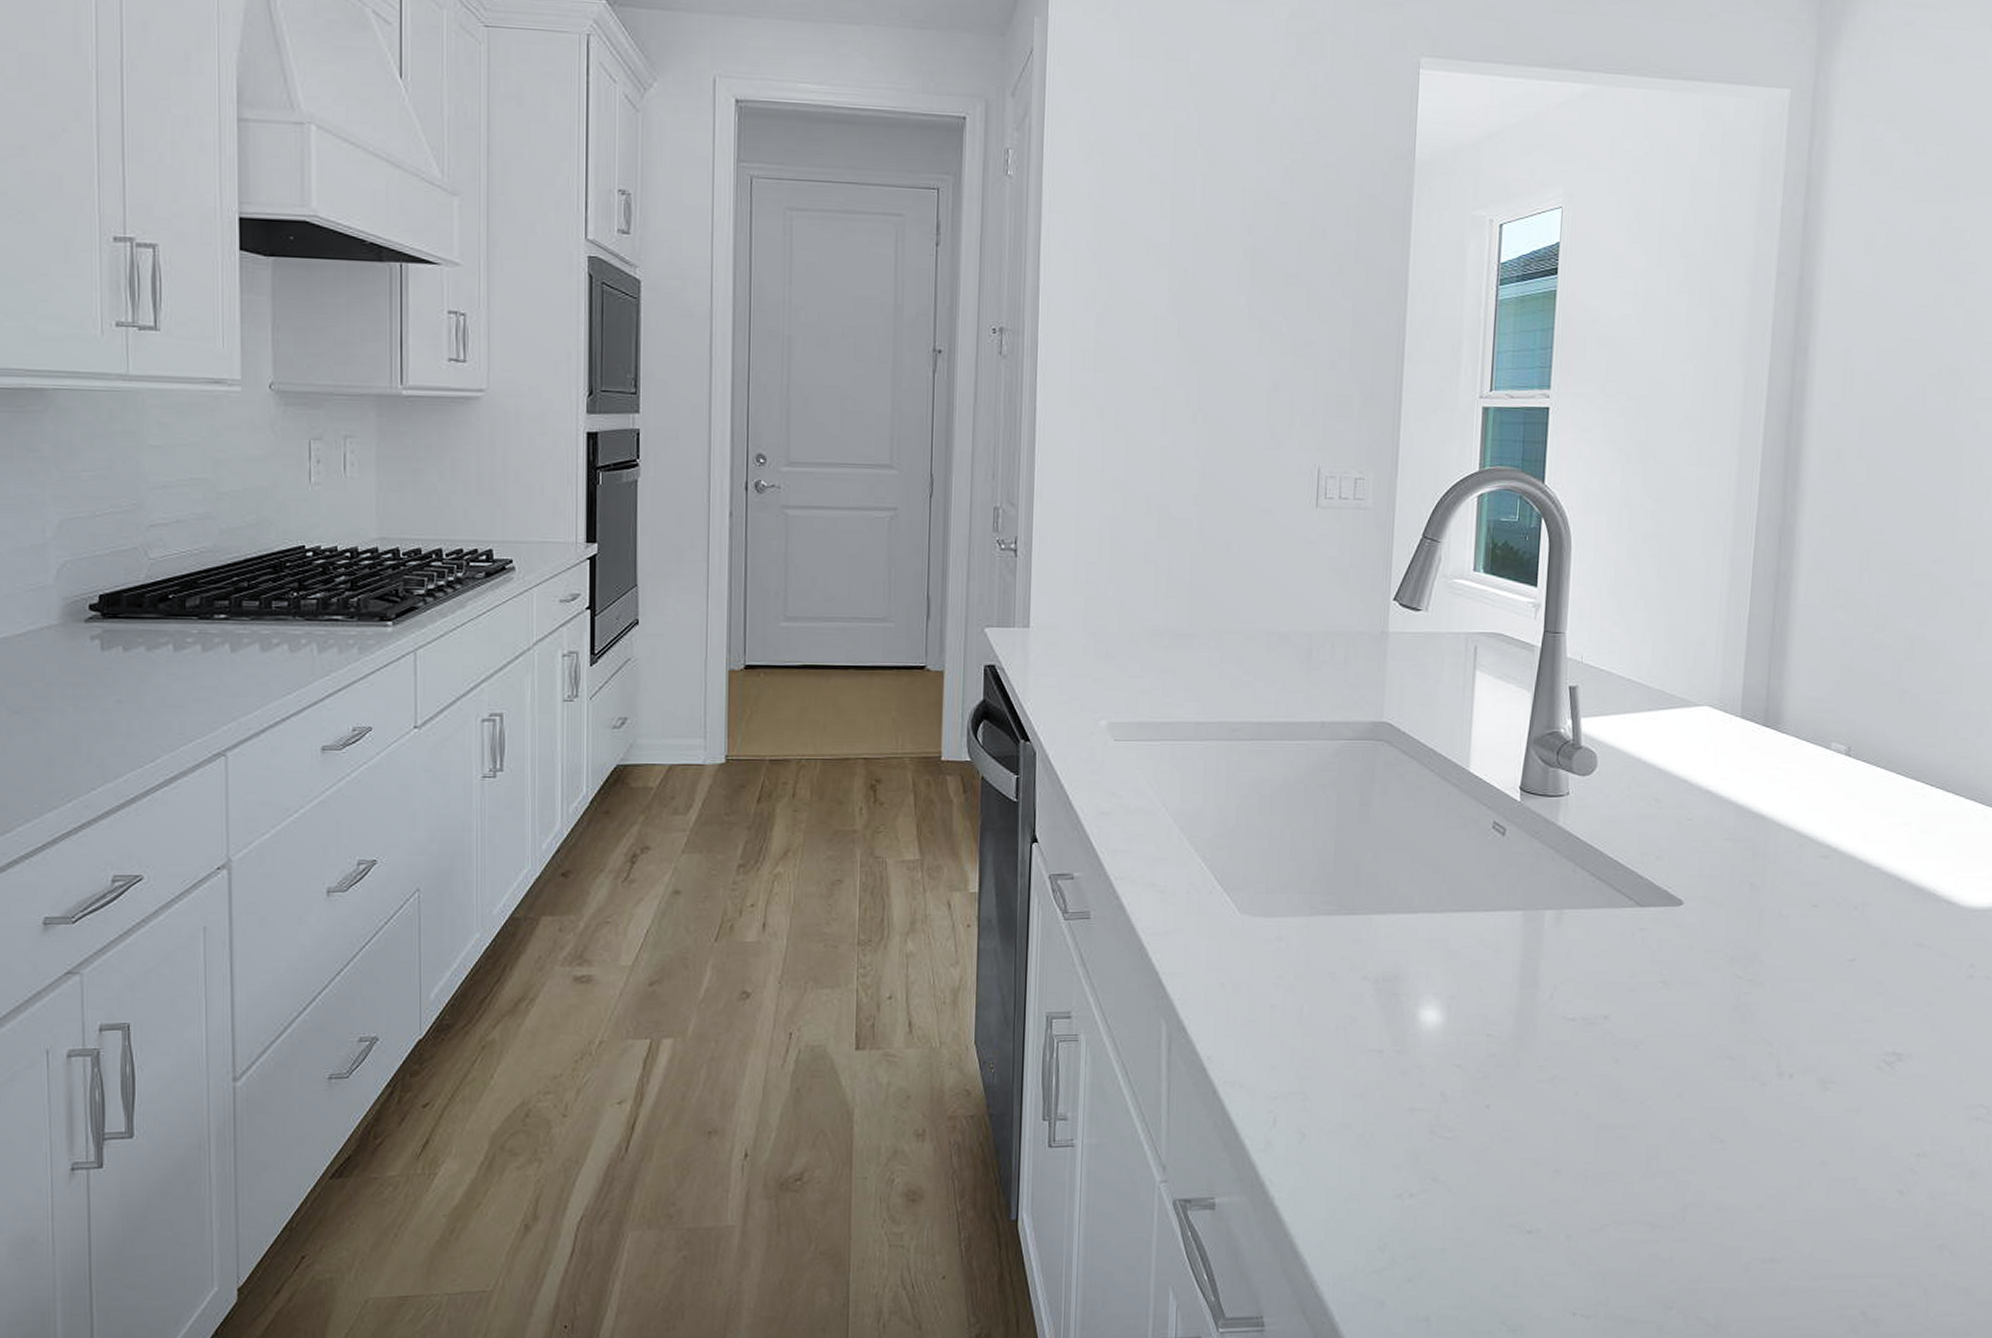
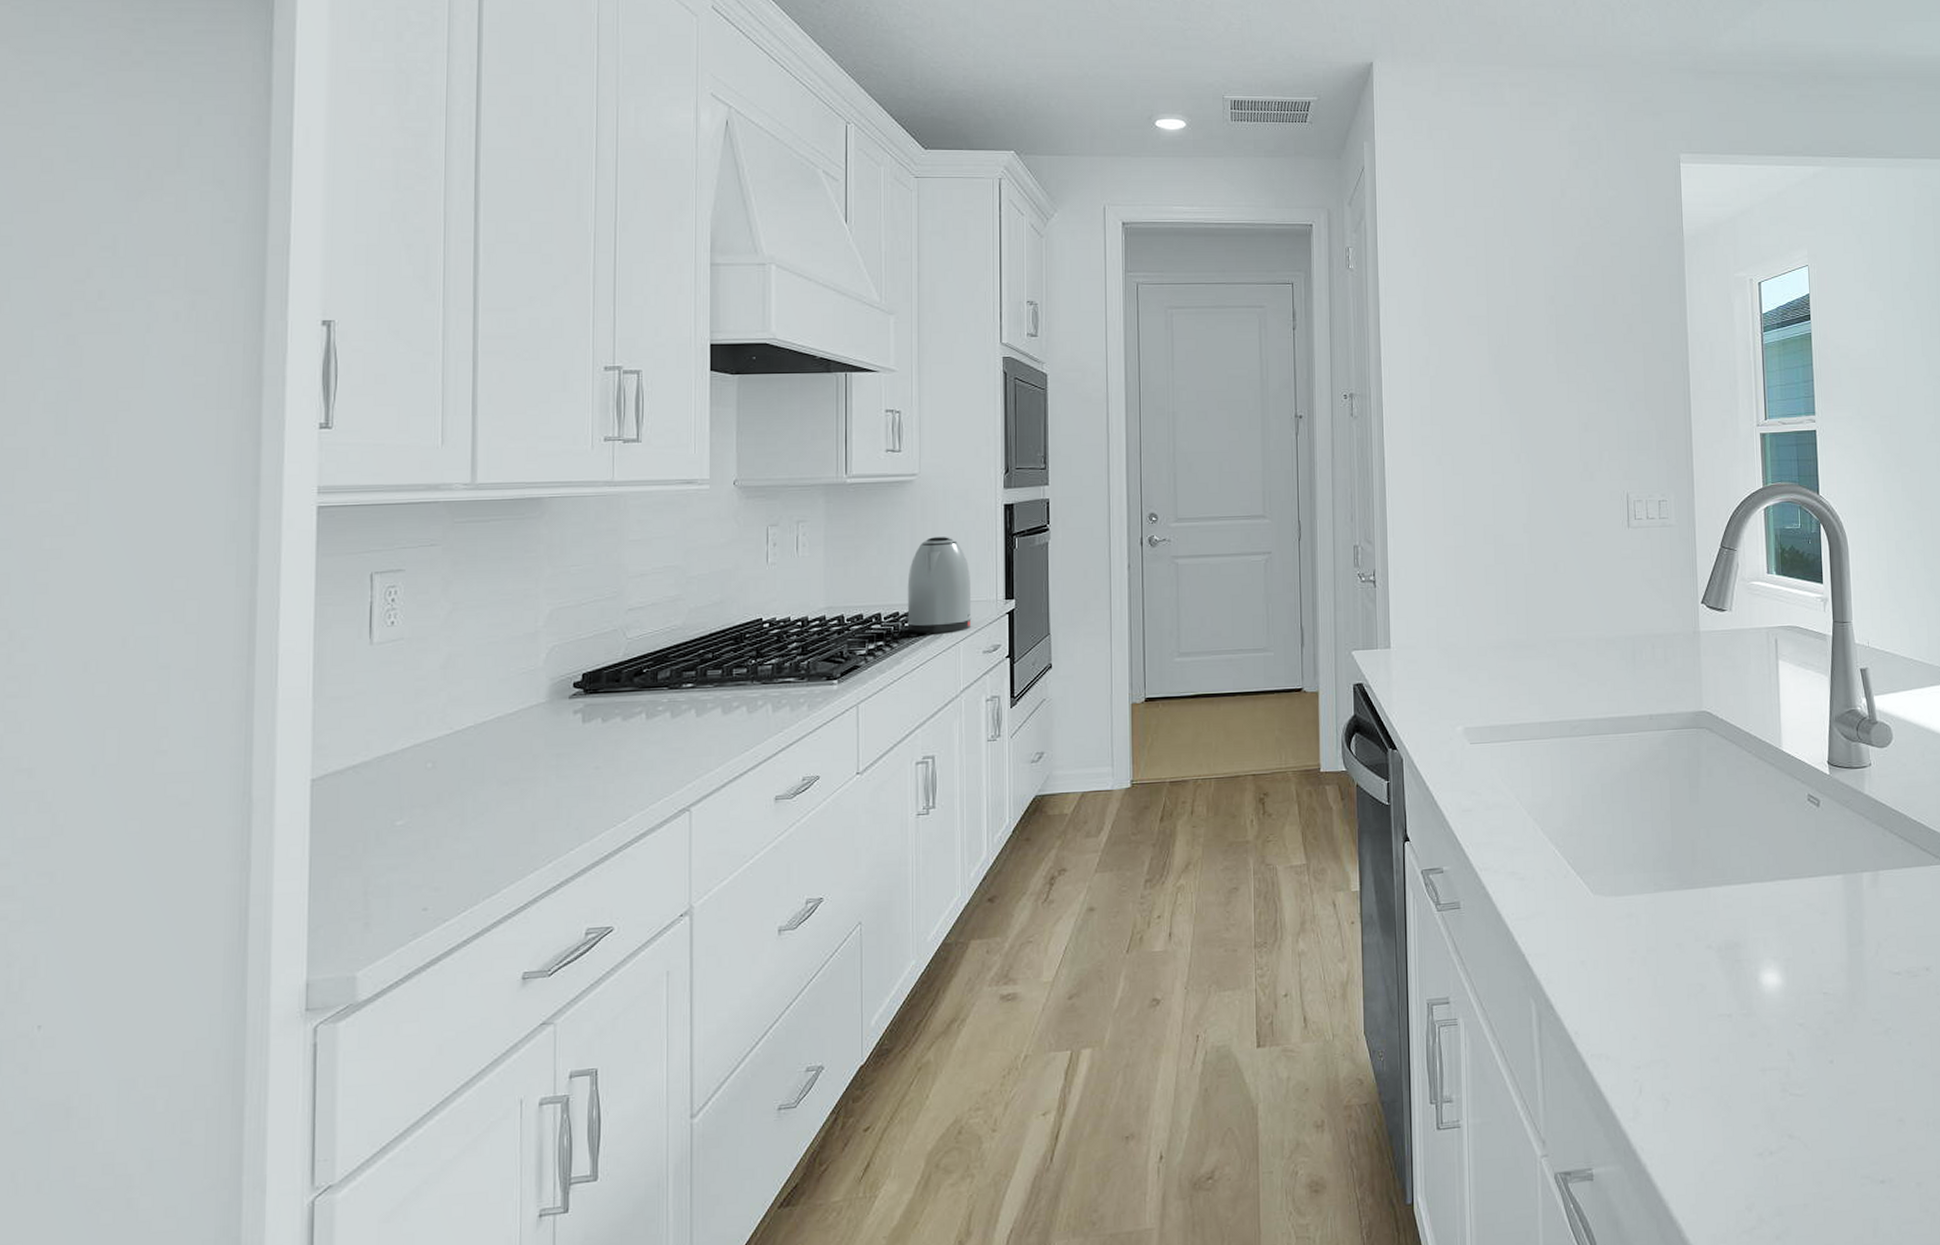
kettle: none [472,465,547,577] -> present [907,537,972,635]

